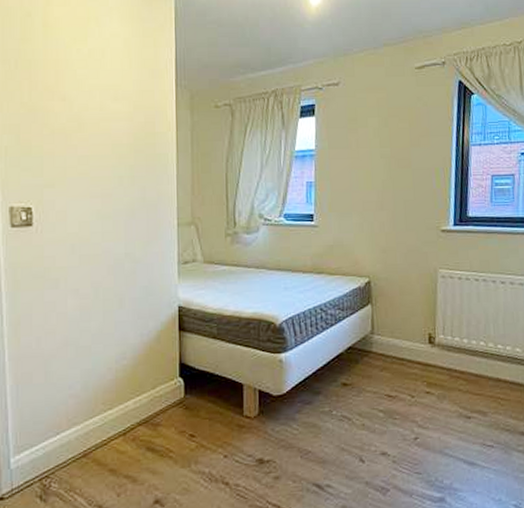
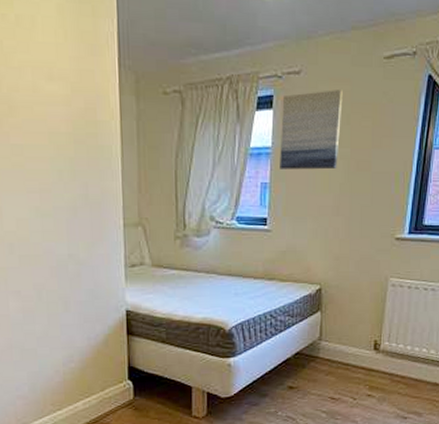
wall art: none [323,97,380,169] -> present [280,90,343,170]

